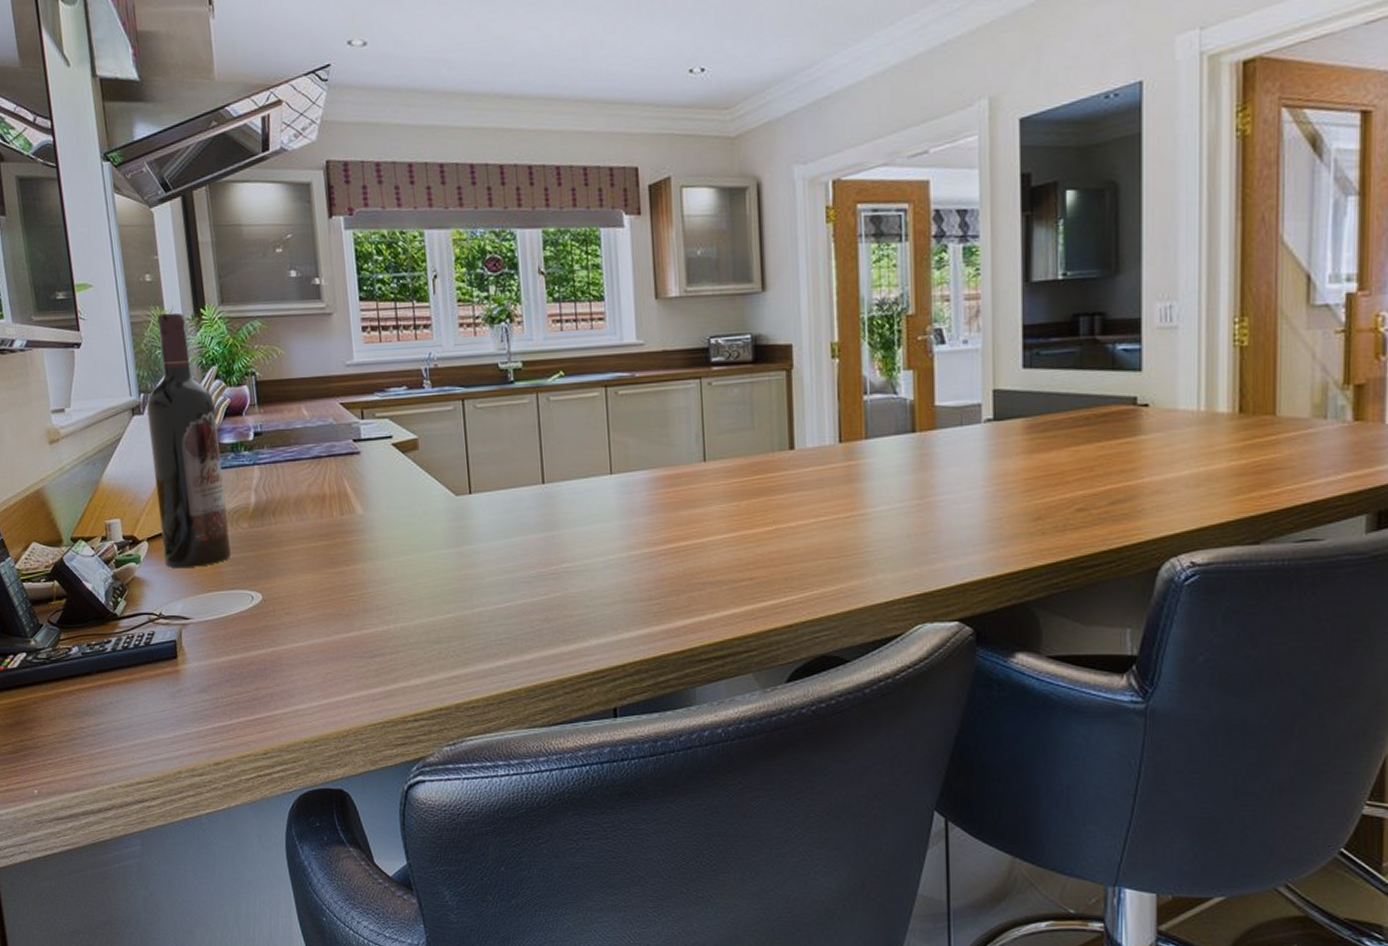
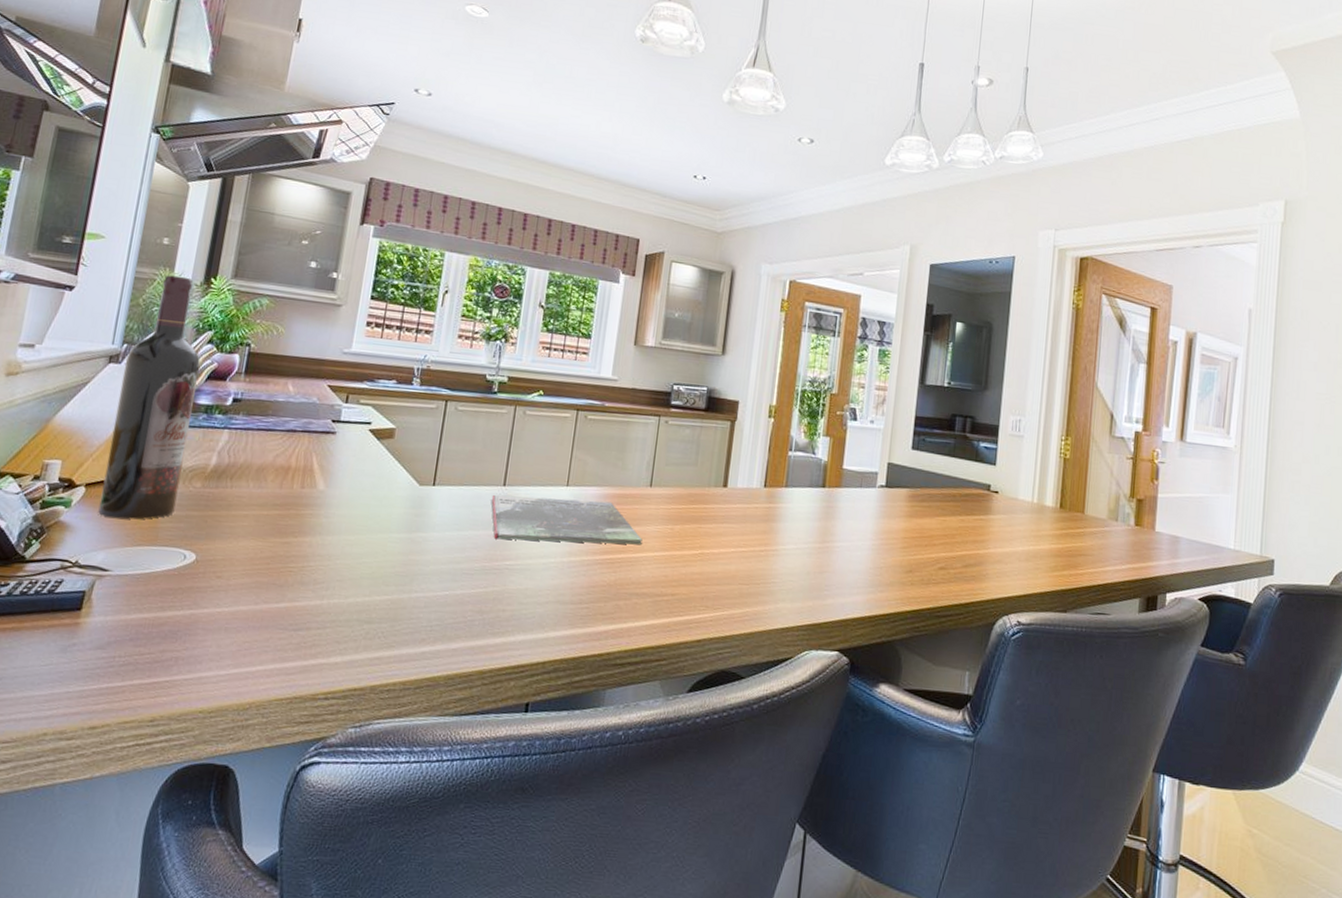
magazine: none [532,485,706,542] -> present [491,494,643,545]

